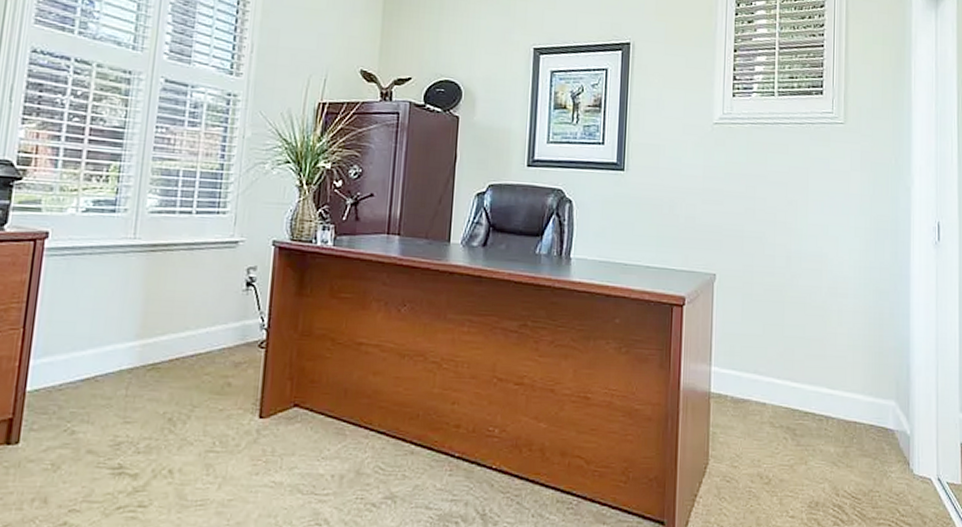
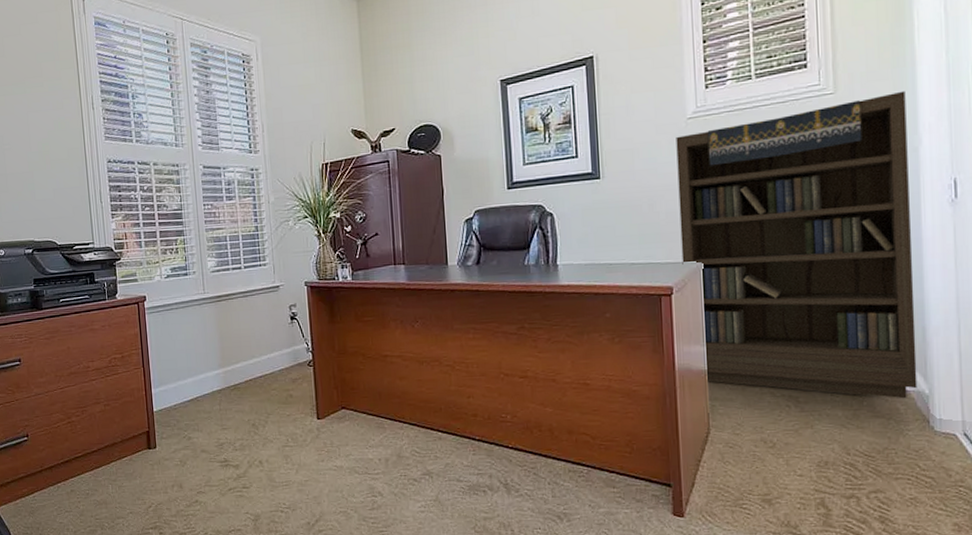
bookcase: none [696,132,902,439] -> present [676,90,918,399]

